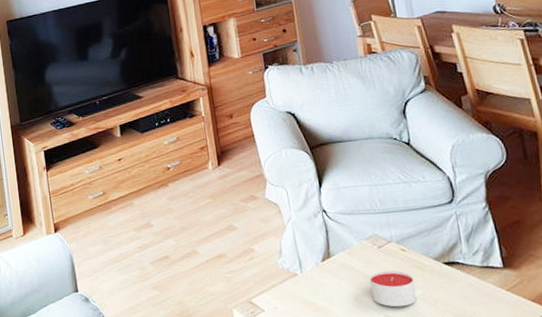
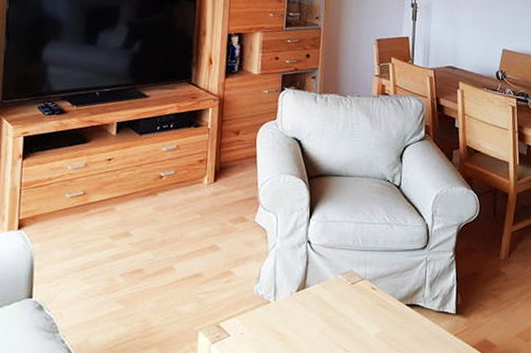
candle: present [370,271,417,308] -> none [336,307,377,343]

